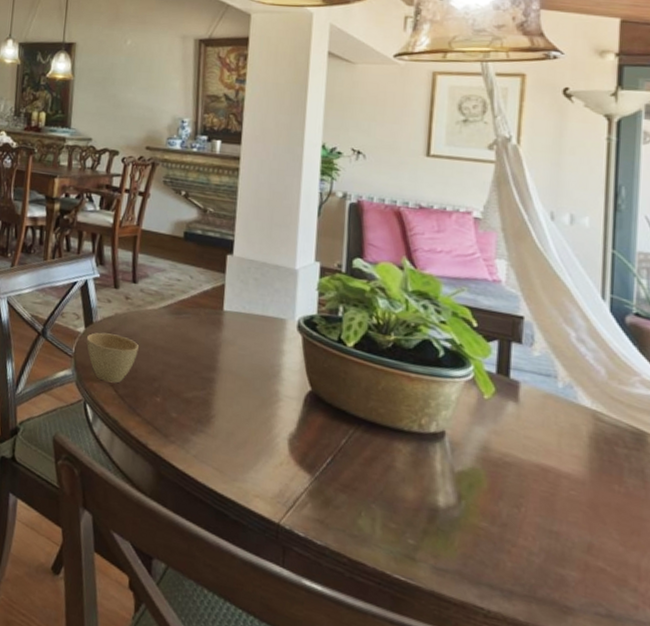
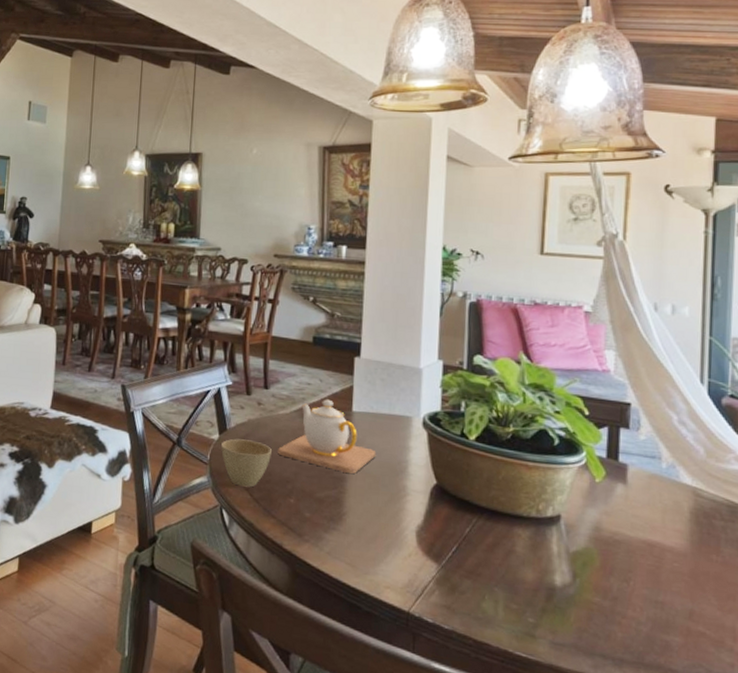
teapot: none [145,296,248,375] -> present [278,399,376,473]

